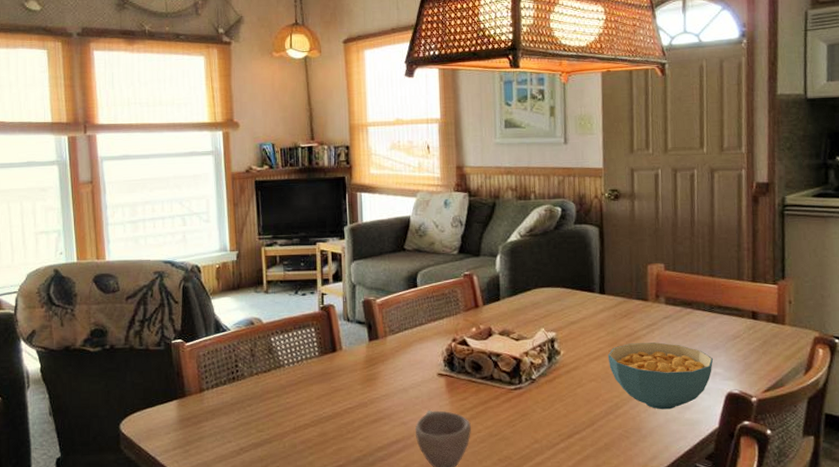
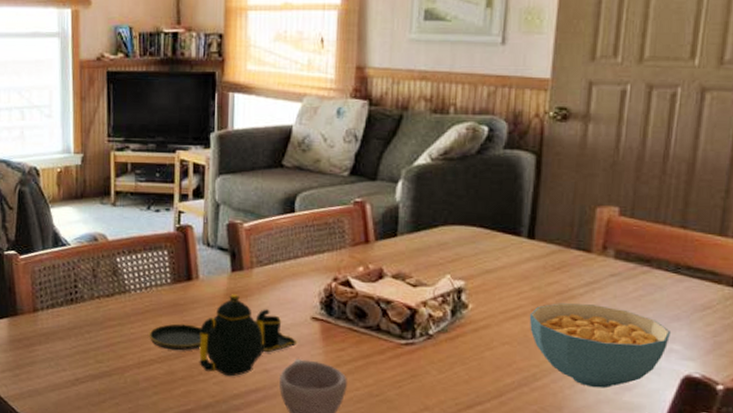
teapot: none [302,360,428,432] -> present [149,294,298,377]

